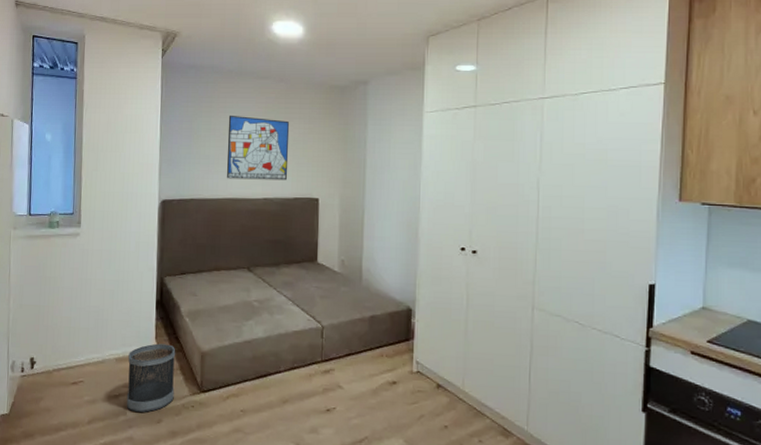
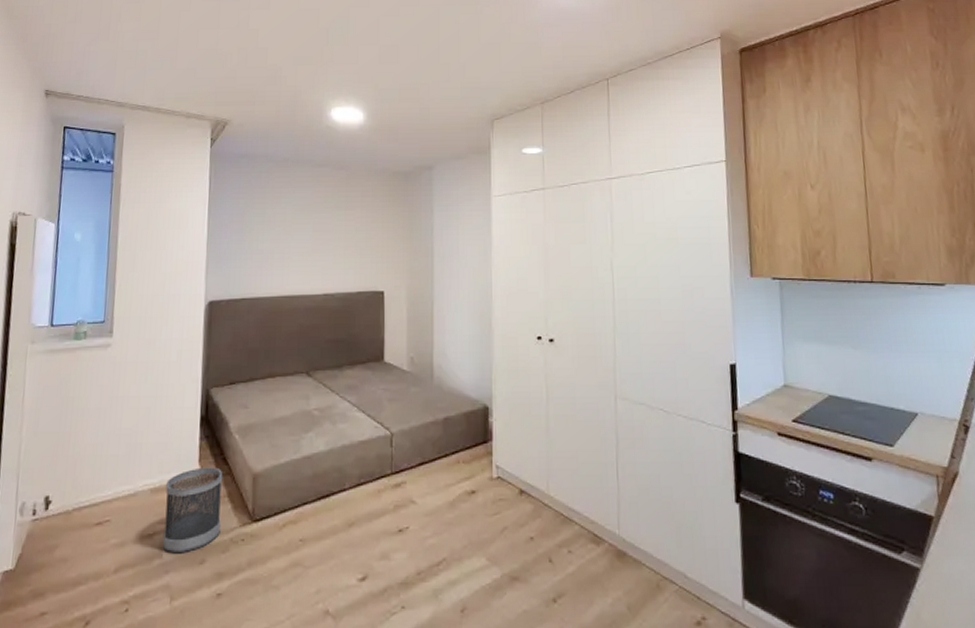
wall art: present [227,115,290,181] -> none [283,205,351,275]

